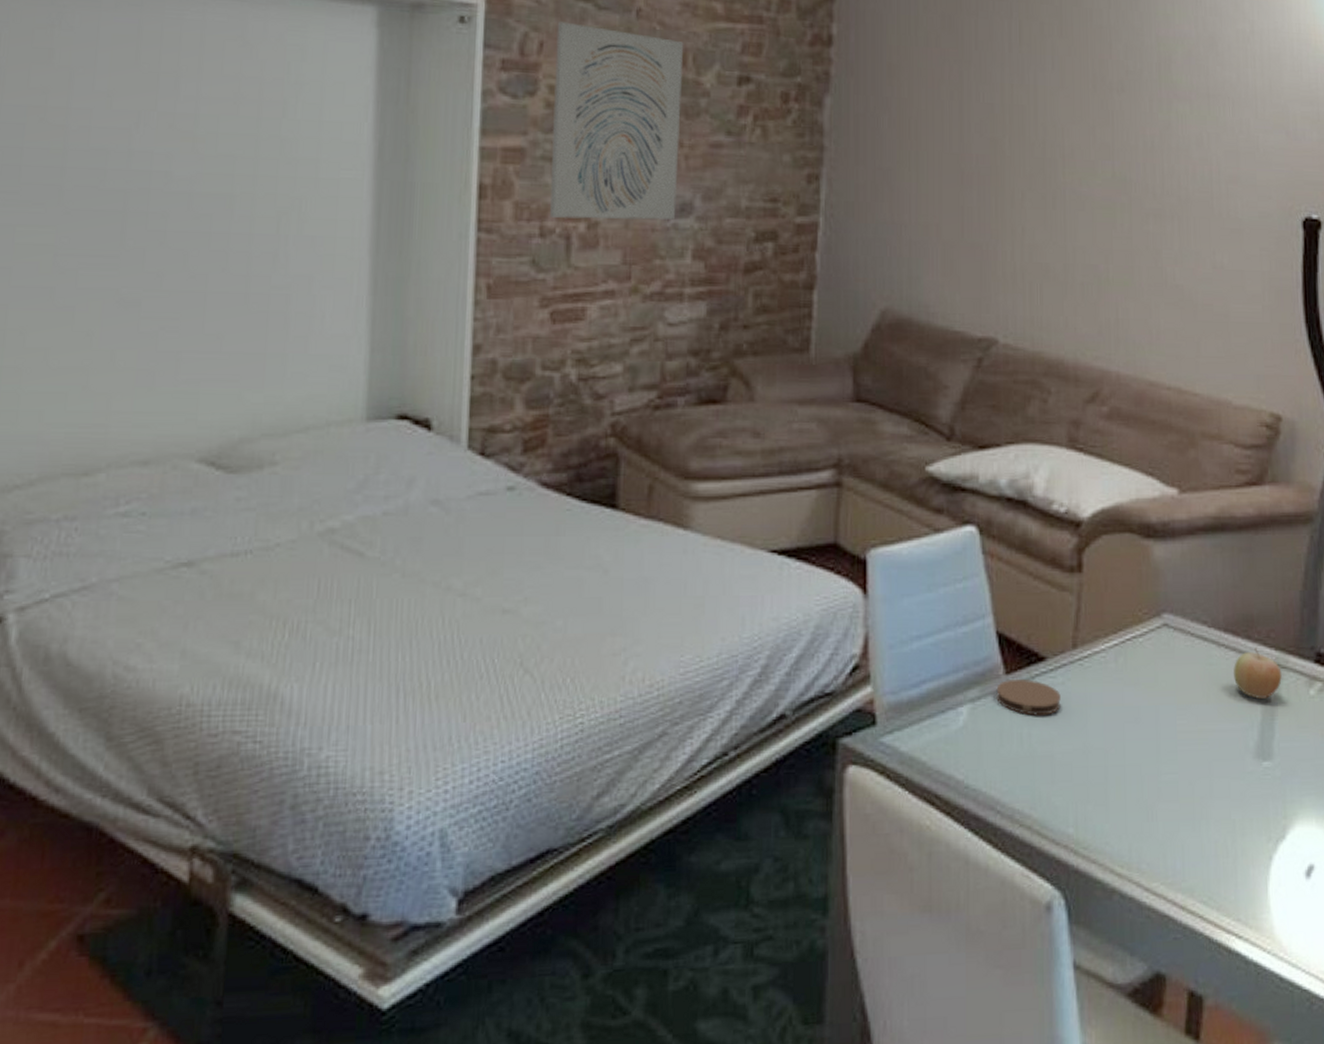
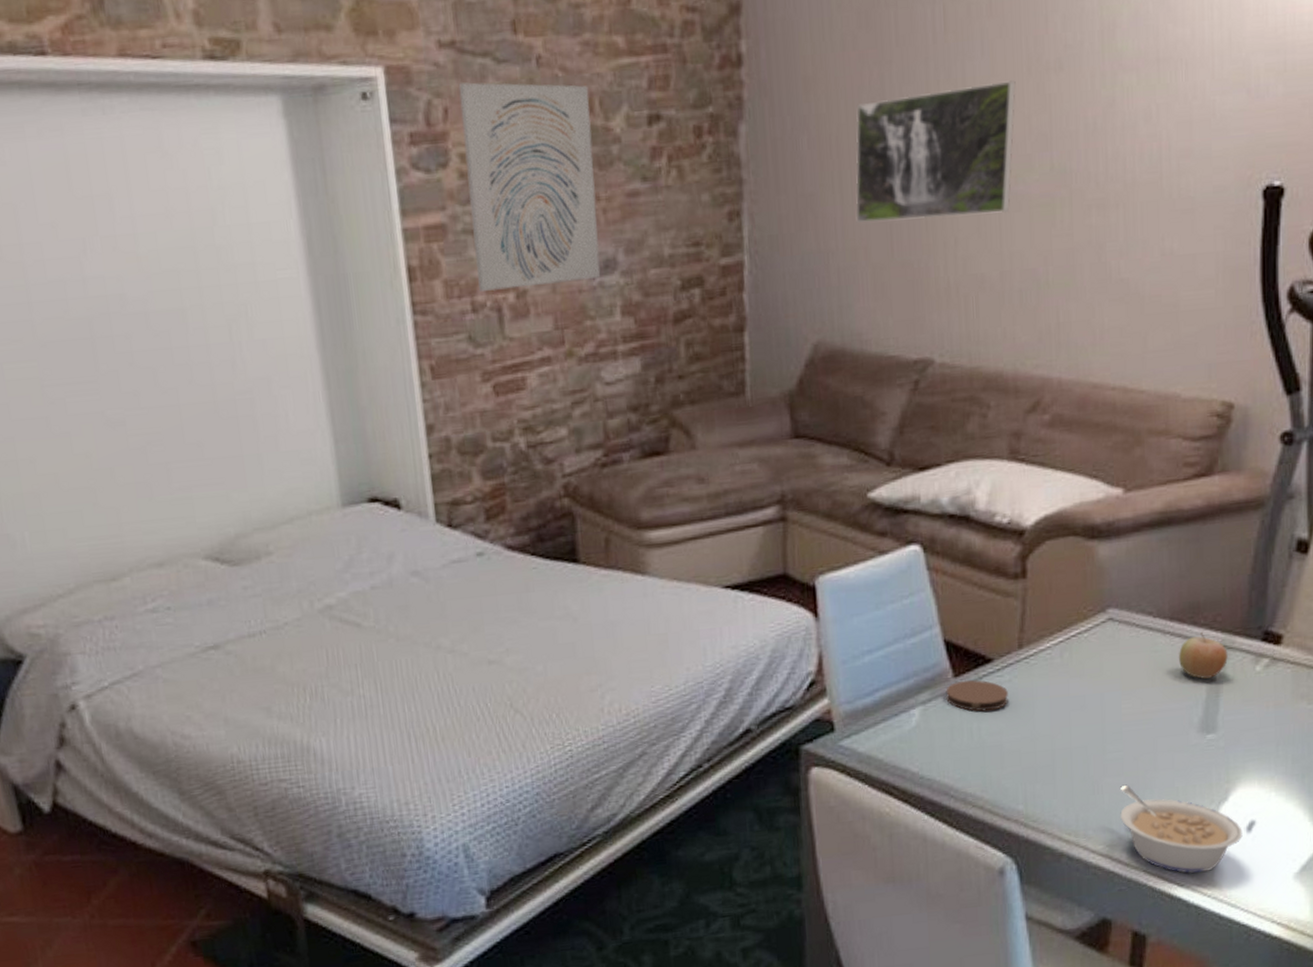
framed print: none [929,93,1082,211] -> present [855,80,1016,223]
legume: none [1174,812,1302,924] -> present [1119,784,1243,874]

